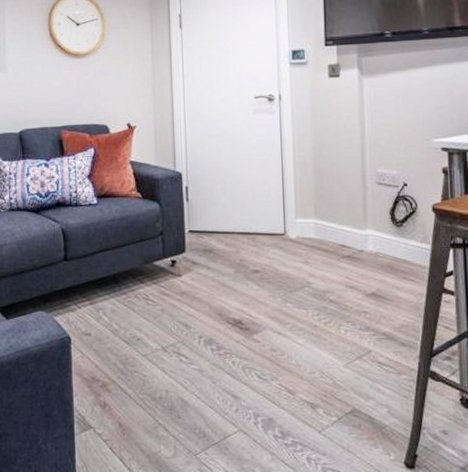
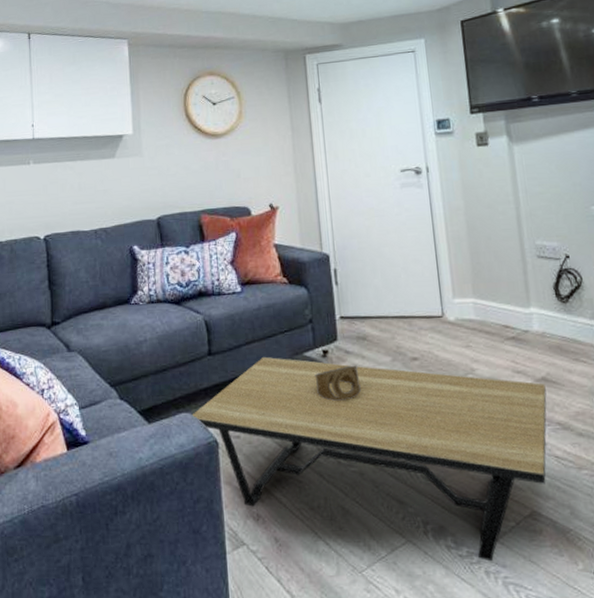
coffee table: none [46,263,375,450] -> present [190,356,547,562]
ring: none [162,275,205,306] -> present [314,365,361,401]

